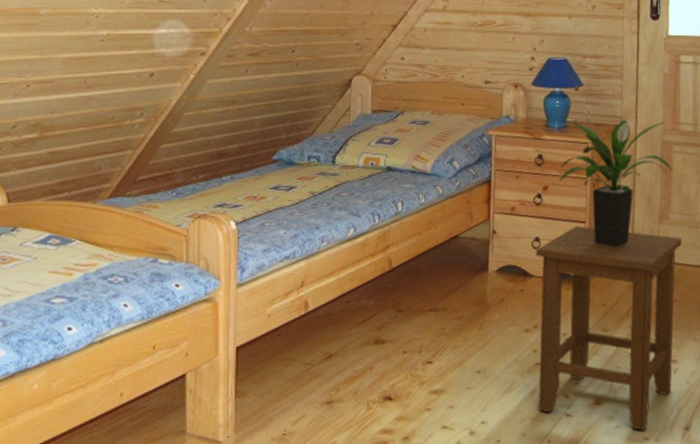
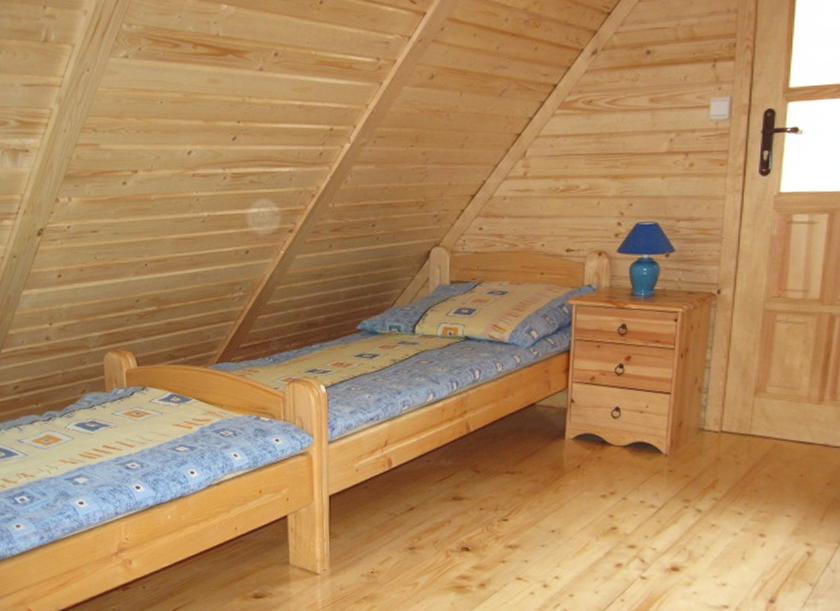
stool: present [535,226,682,431] -> none [613,397,780,600]
potted plant: present [559,119,674,248] -> none [643,286,775,420]

